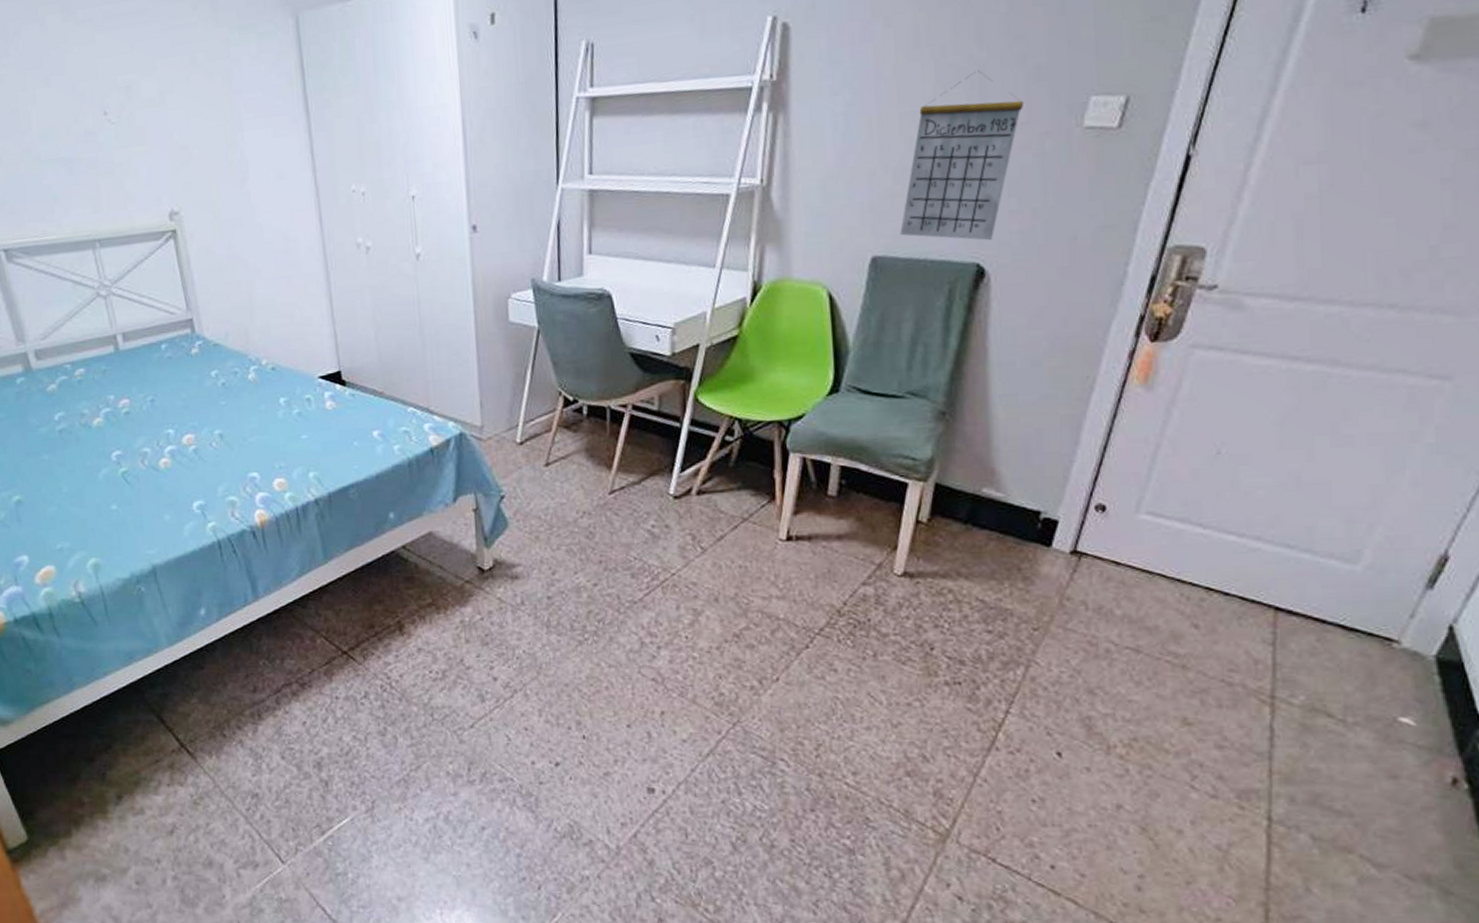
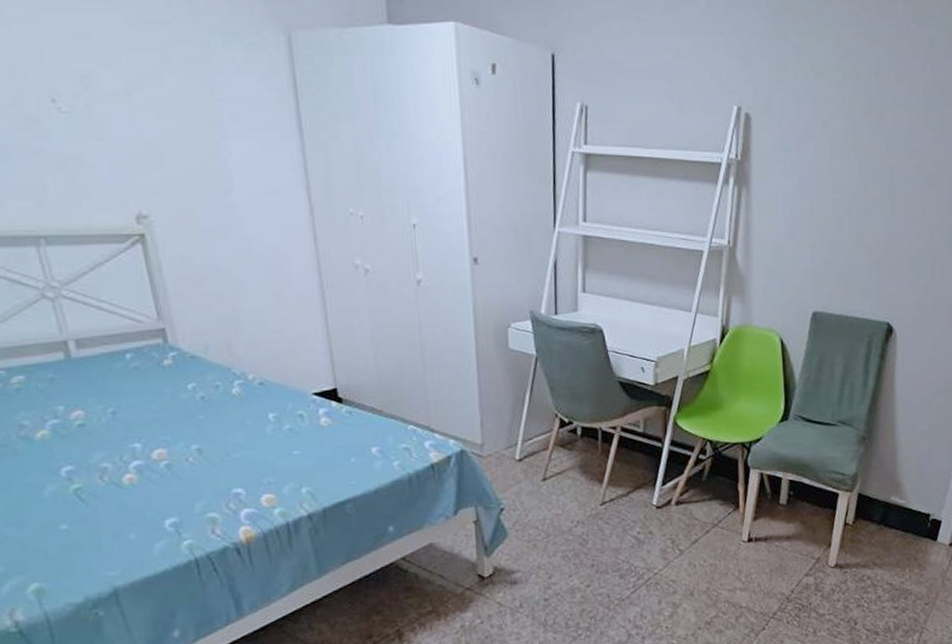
calendar: present [900,70,1025,241] -> none [833,172,920,305]

